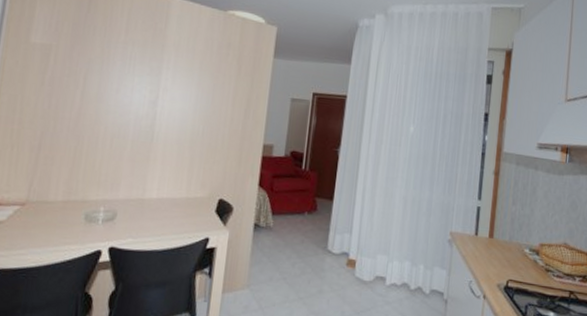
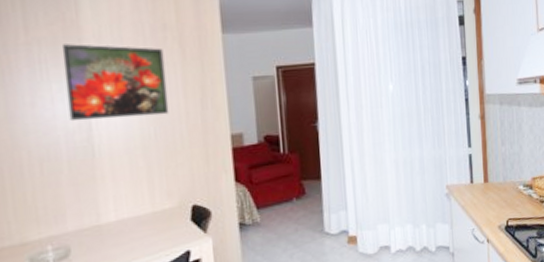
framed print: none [141,47,224,118] -> present [61,44,169,122]

